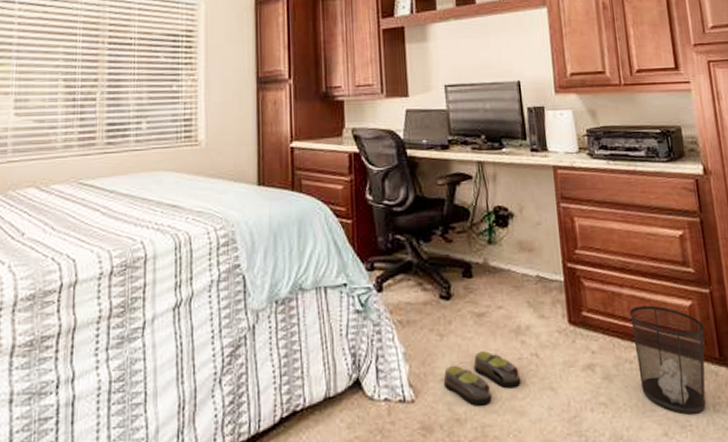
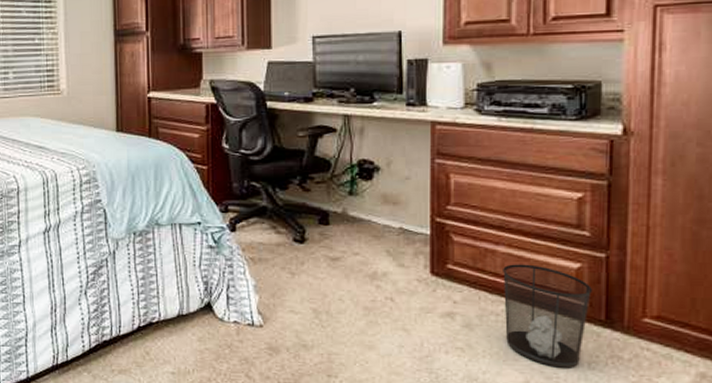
slippers: present [443,351,521,406] -> none [292,291,373,337]

